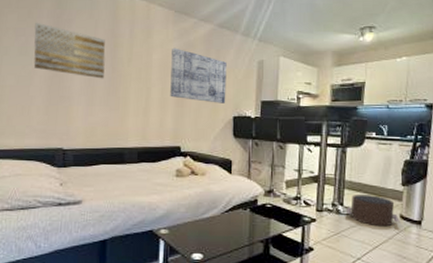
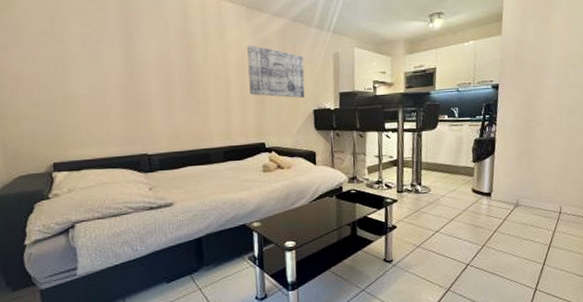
wall art: present [33,22,106,79] -> none [101,26,181,82]
pouf: present [346,195,400,227] -> none [424,173,472,201]

